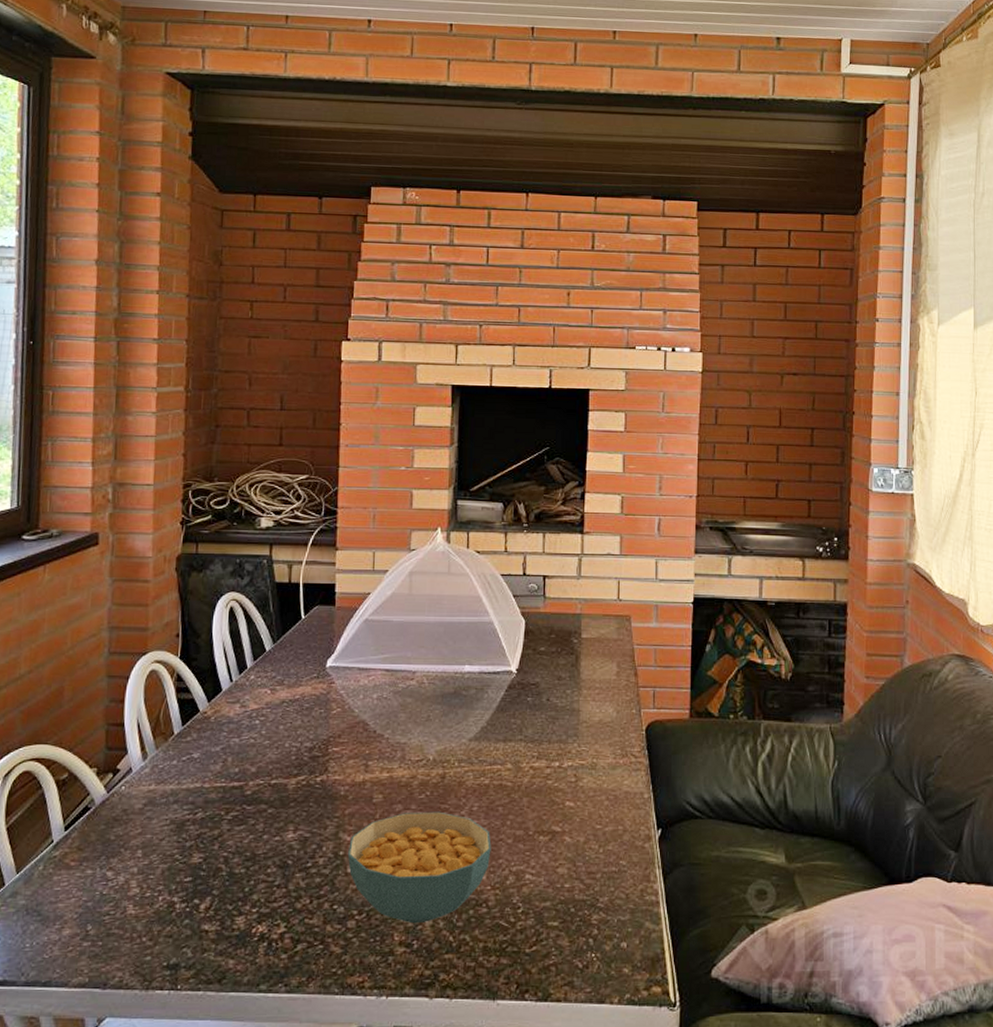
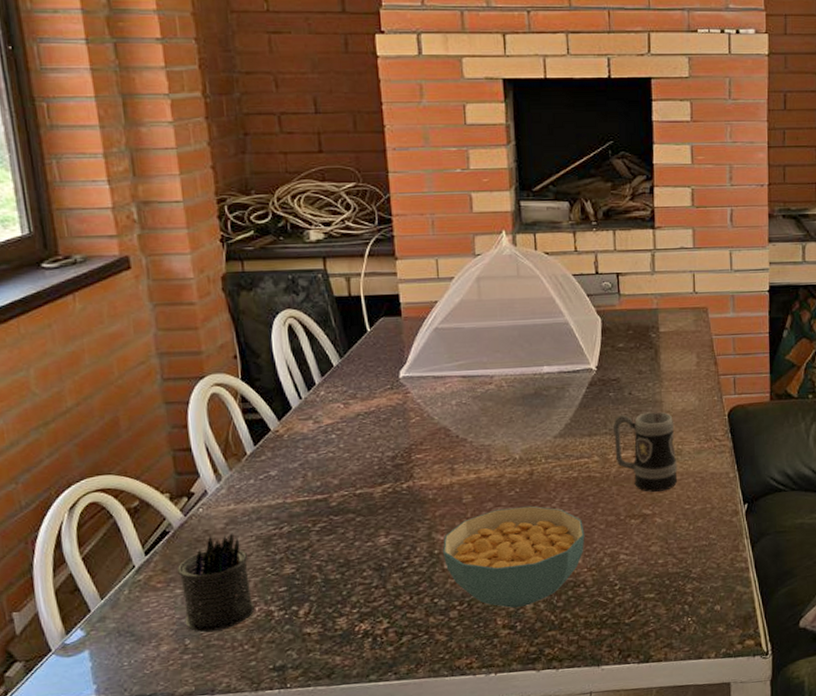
pen holder: none [90,814,160,919] -> present [176,533,255,632]
mug: none [528,721,591,809] -> present [612,411,678,493]

